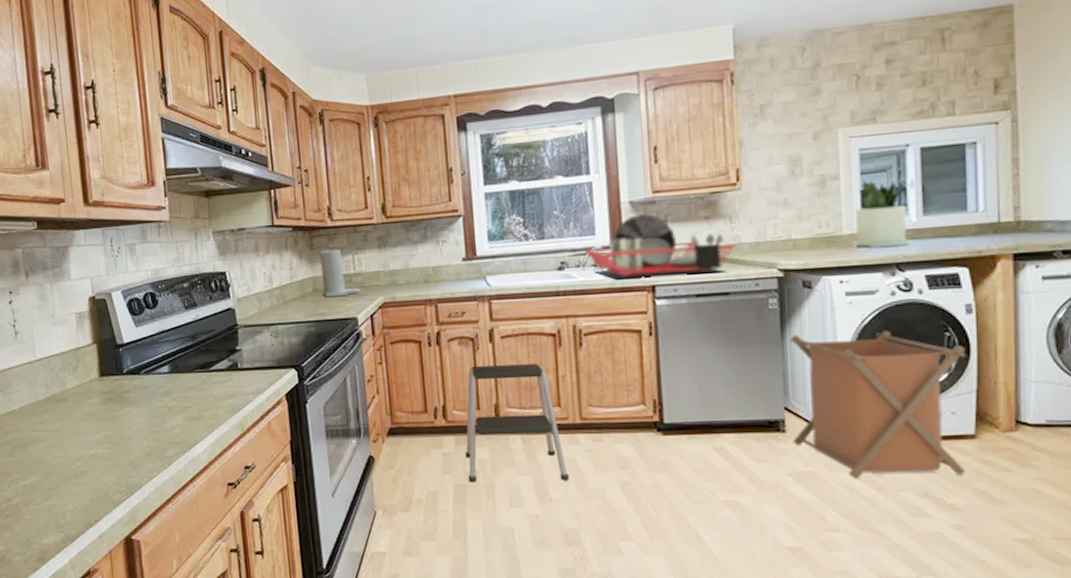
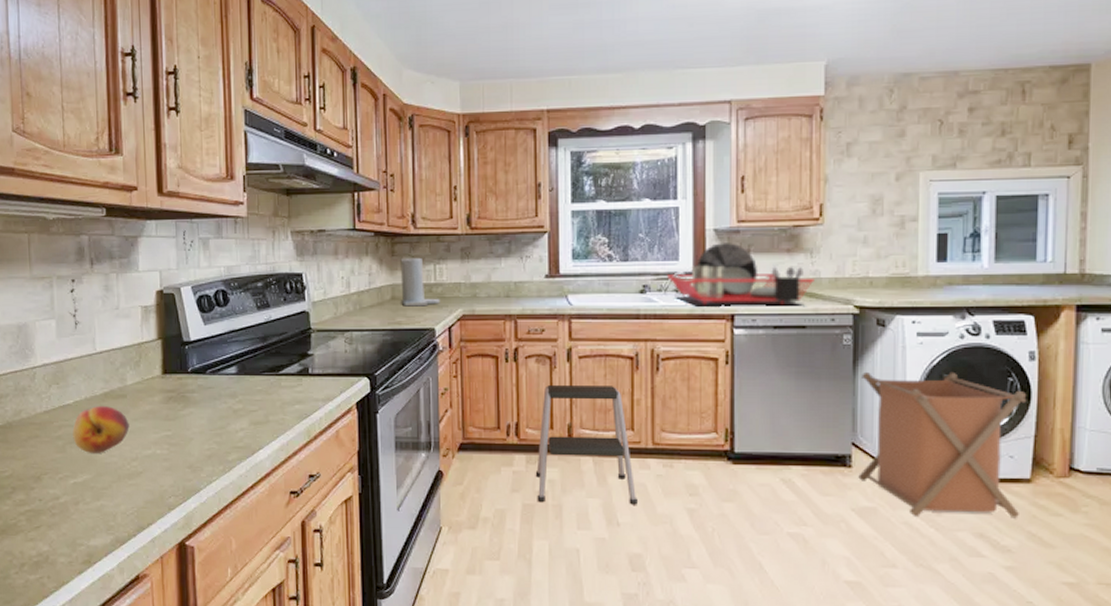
fruit: none [19,410,72,457] -> present [72,406,130,454]
planter: present [851,178,912,248] -> none [926,224,983,291]

